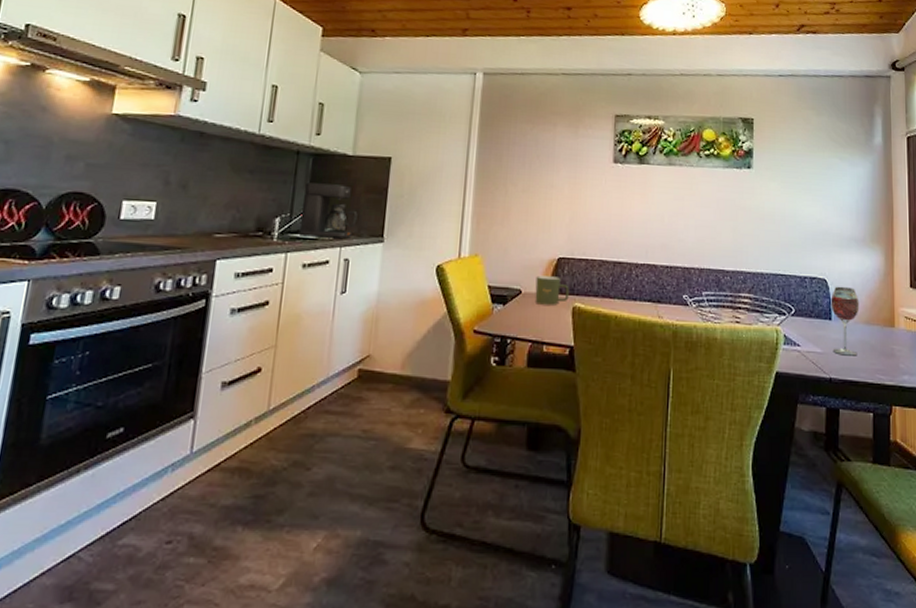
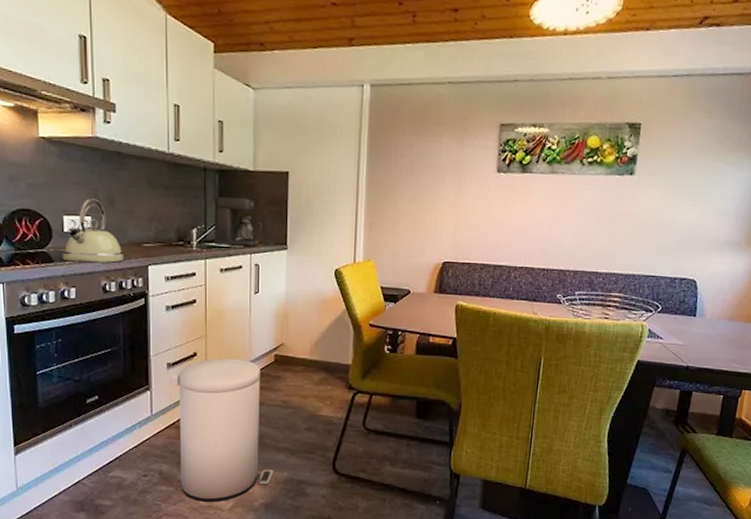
kettle: none [111,182,189,257] -> present [62,198,125,264]
pedal bin: none [215,374,344,579] -> present [171,358,274,502]
mug: present [535,276,569,307] -> none [422,278,453,305]
wineglass: present [831,286,860,356] -> none [694,286,726,348]

